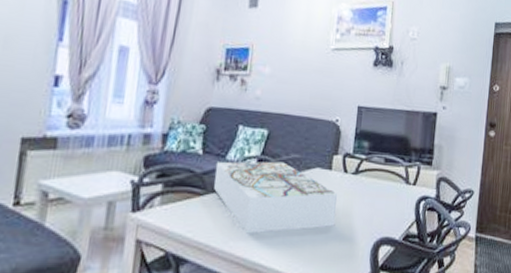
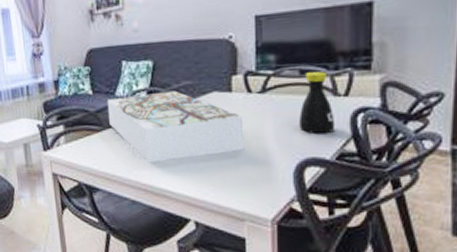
bottle: none [379,161,405,217] -> present [299,71,336,134]

